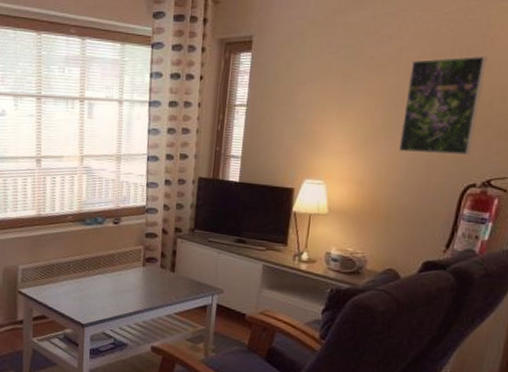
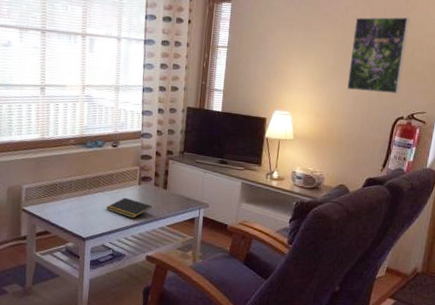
notepad: none [107,280,158,305] -> present [106,197,152,219]

